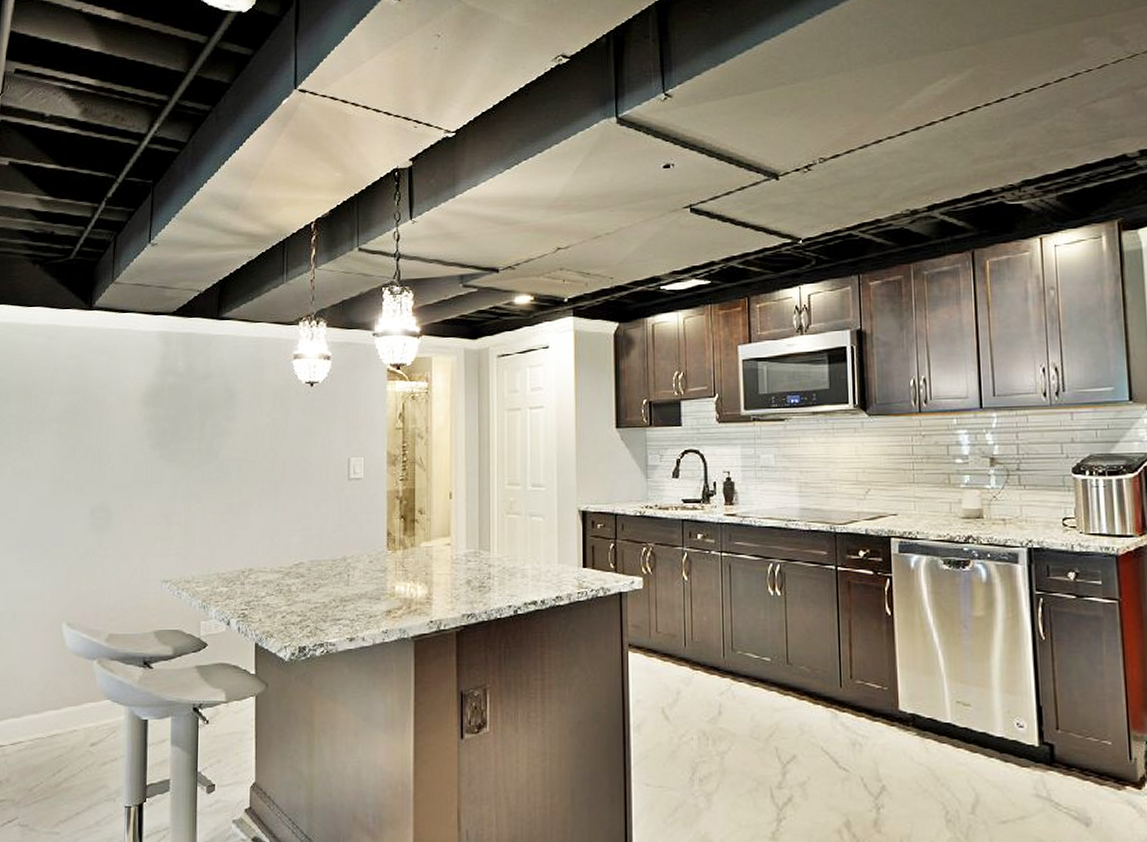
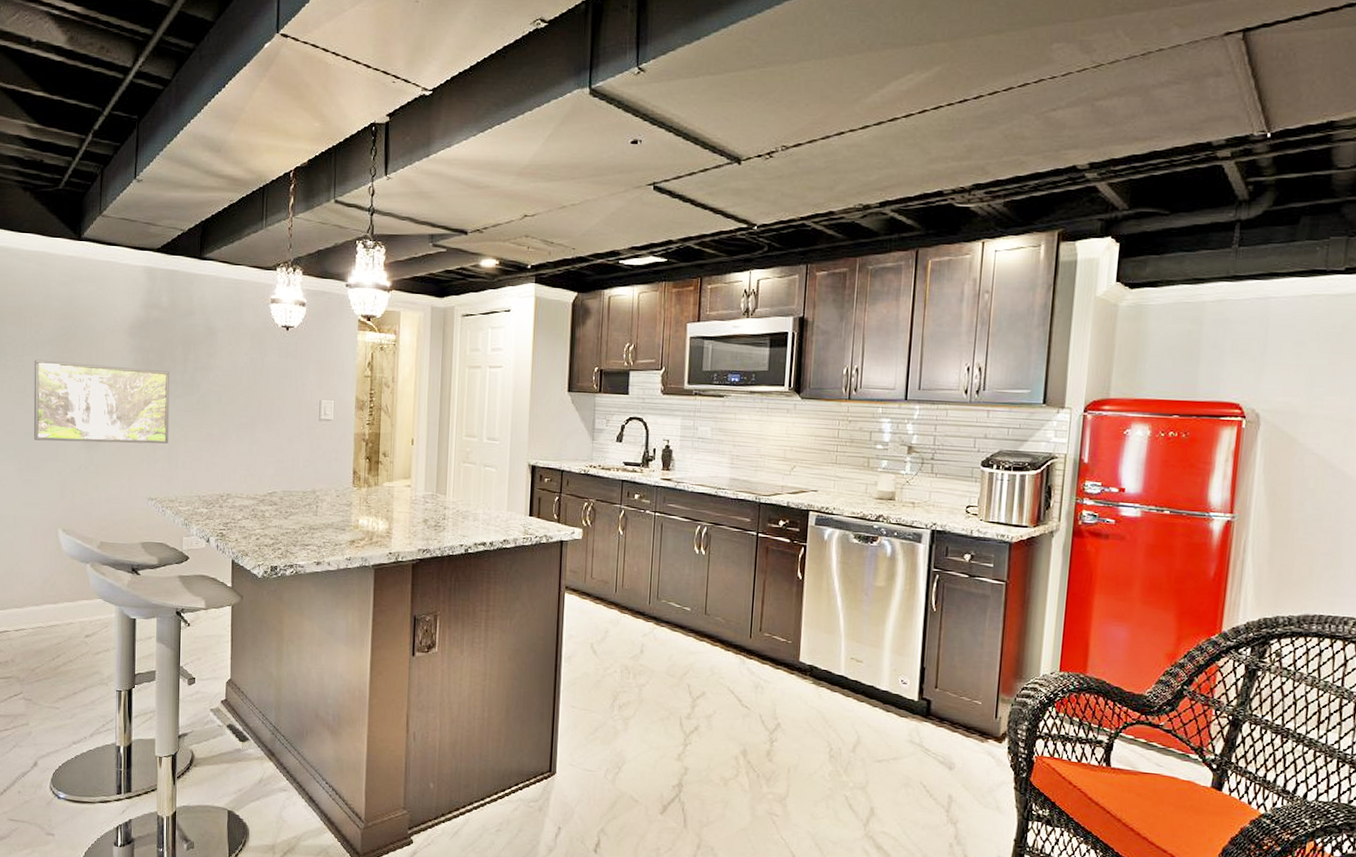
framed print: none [38,438,186,526] -> present [34,359,170,444]

